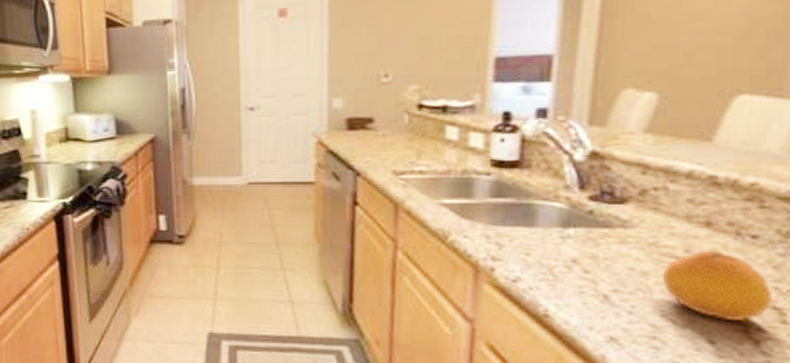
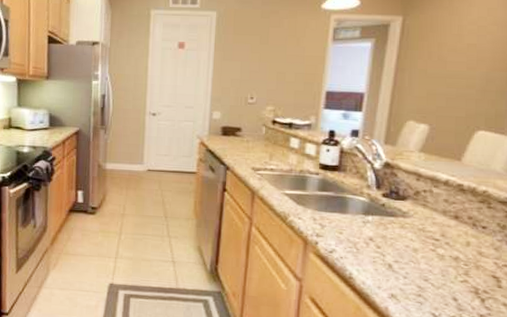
fruit: present [661,249,772,321] -> none [426,235,493,285]

